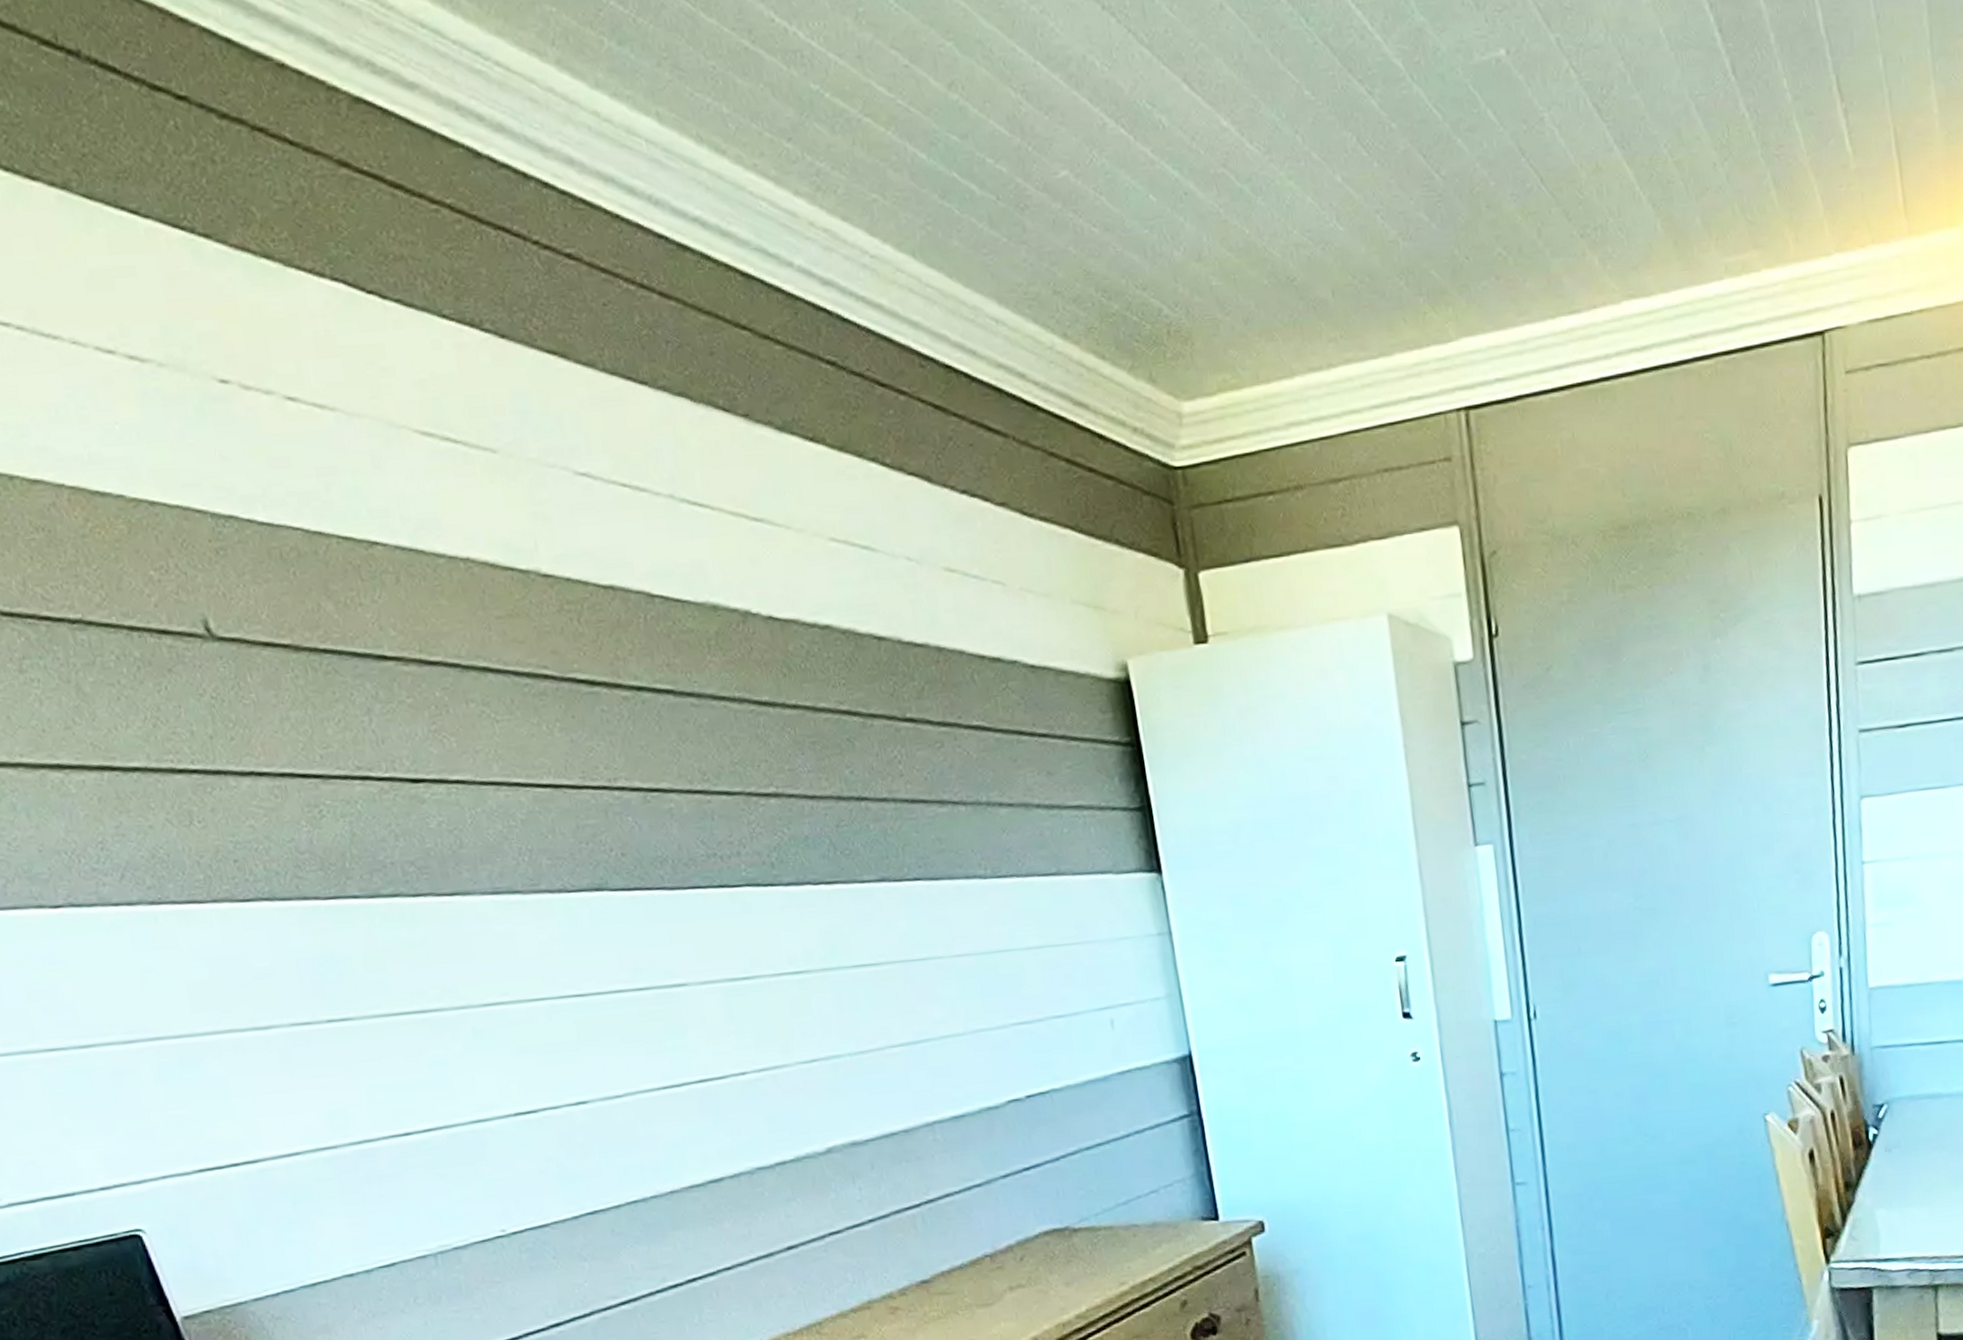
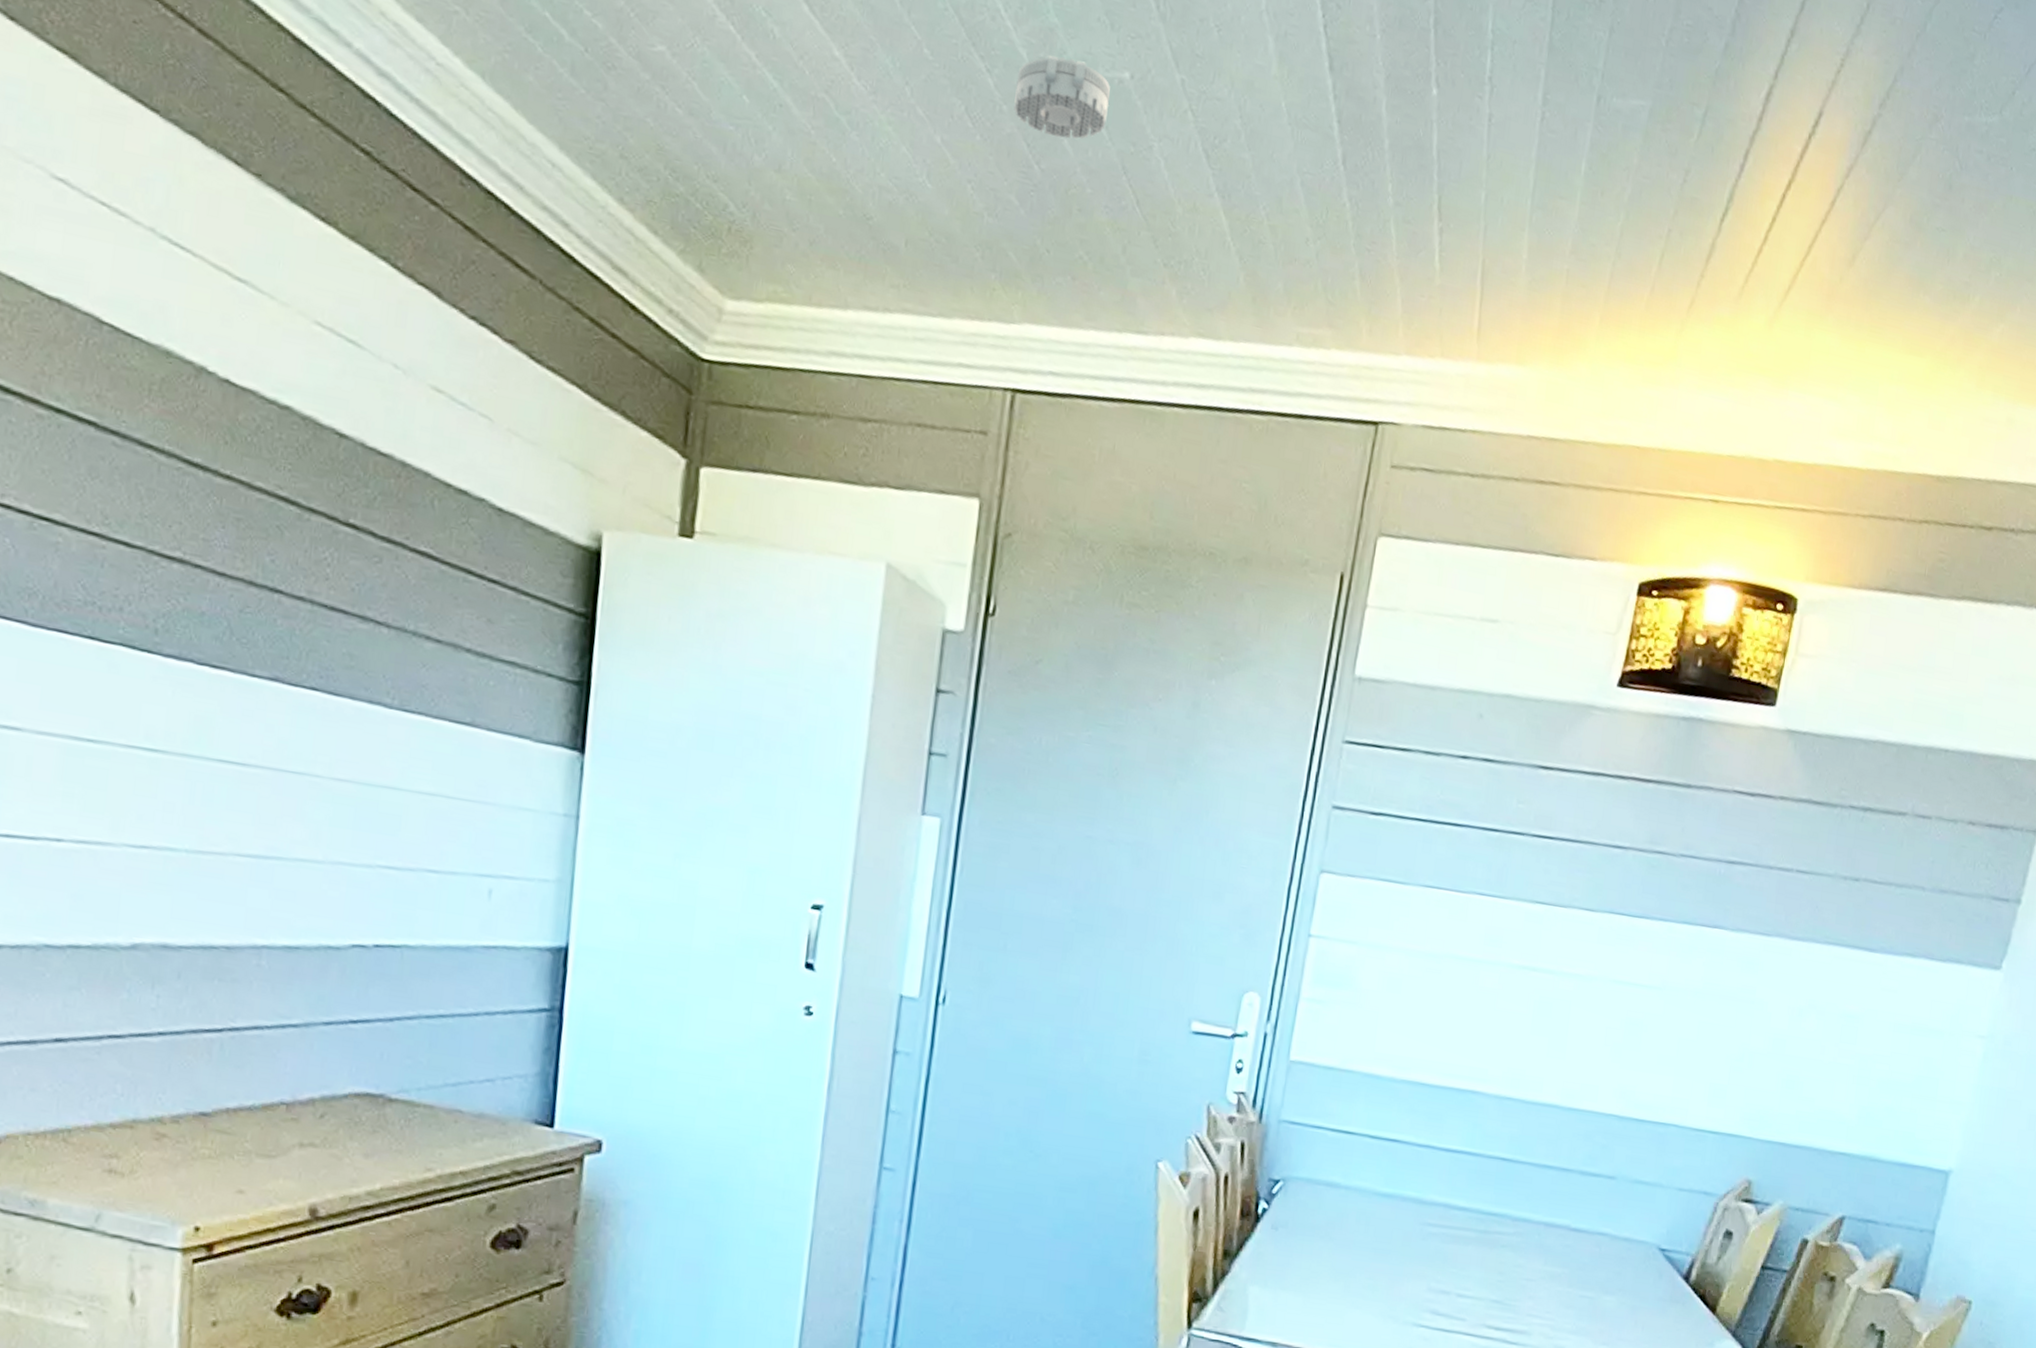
smoke detector: none [1398,52,1494,140] -> present [1014,55,1110,139]

